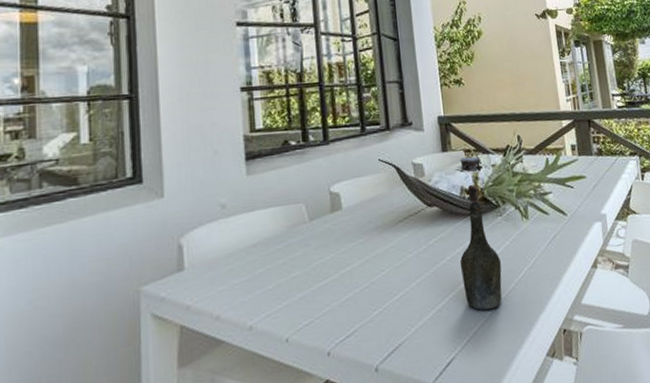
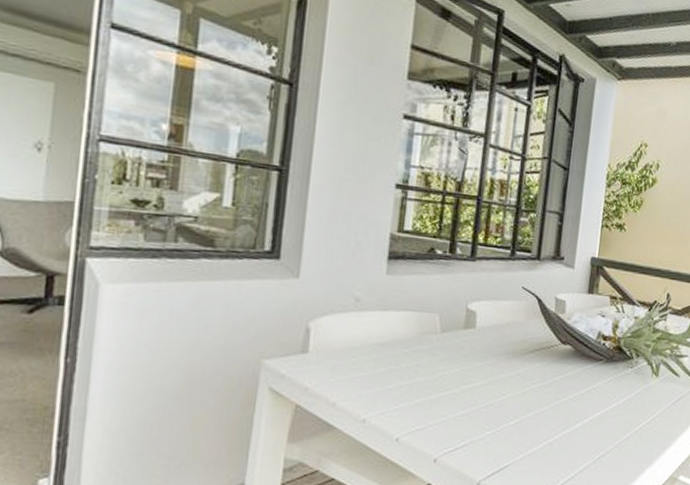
bottle: present [459,156,502,311] -> none [579,303,625,454]

